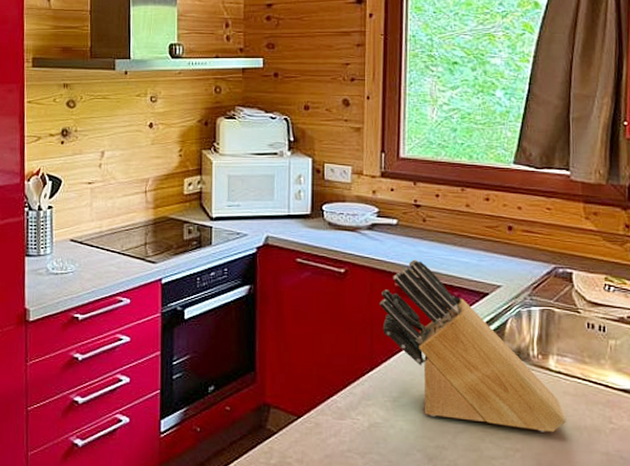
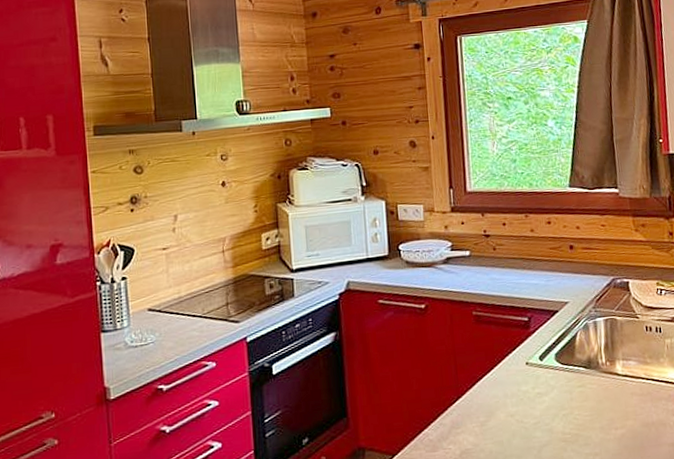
knife block: present [379,259,567,433] -> none [460,287,636,435]

